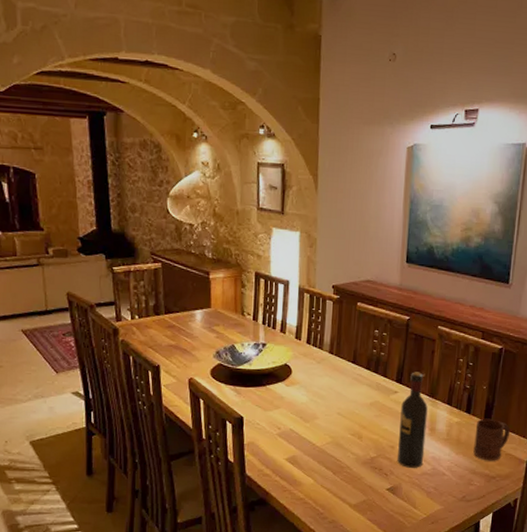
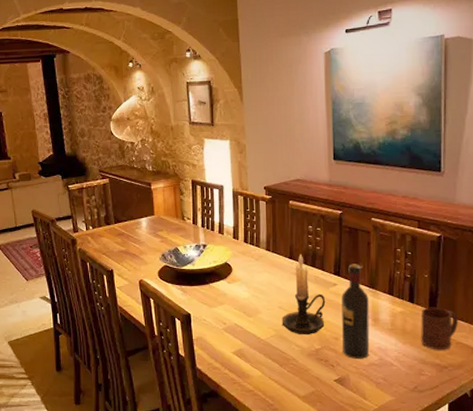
candle holder: none [339,359,385,442] -> present [281,255,326,334]

